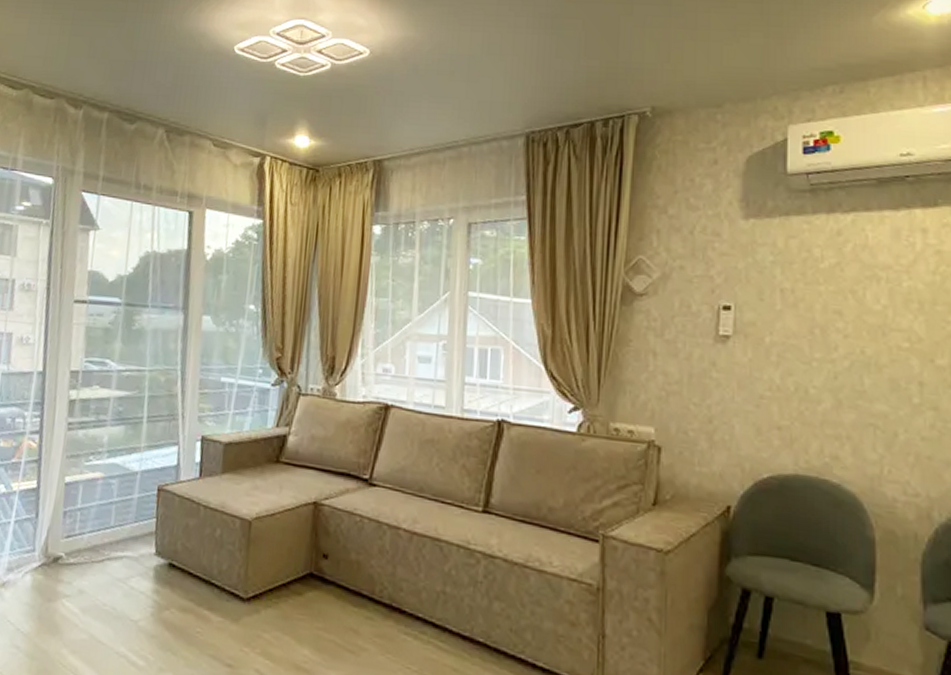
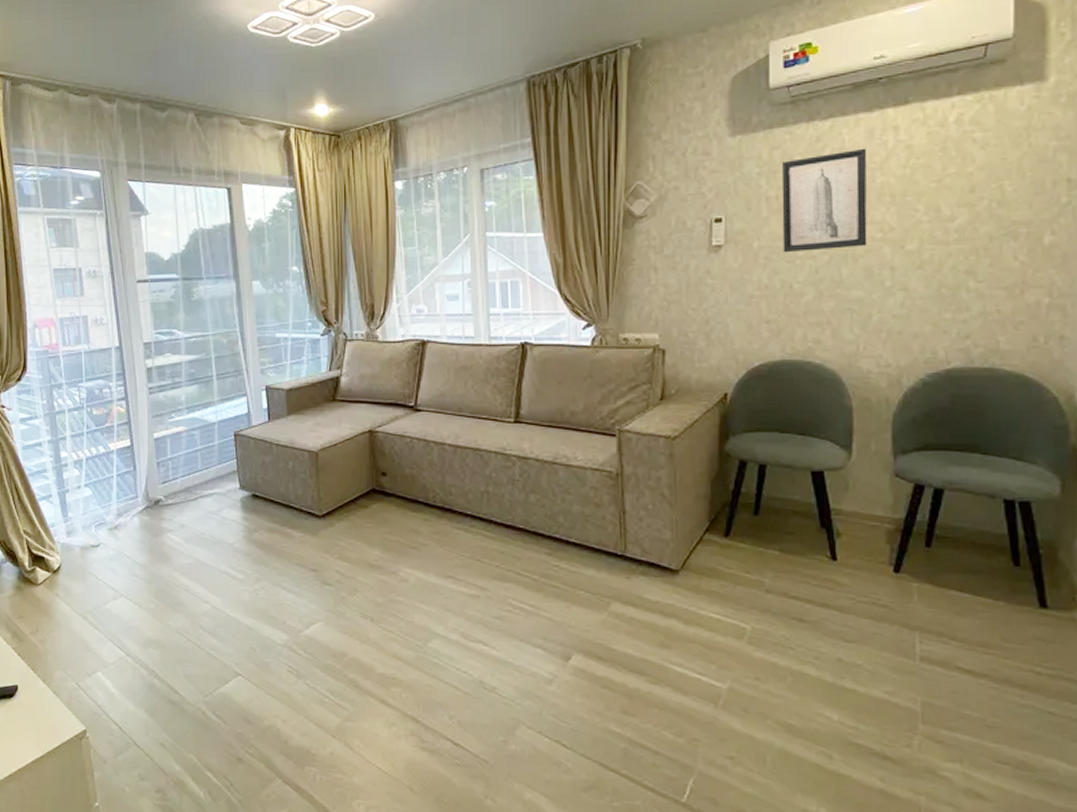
wall art: none [798,248,893,356] -> present [781,148,867,253]

